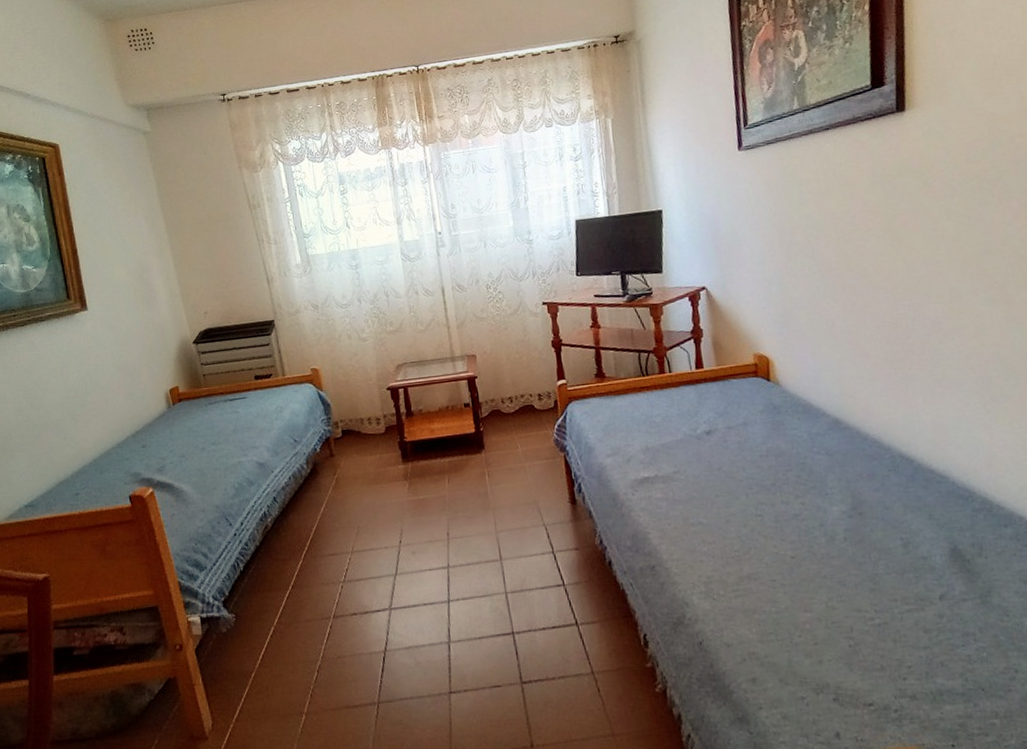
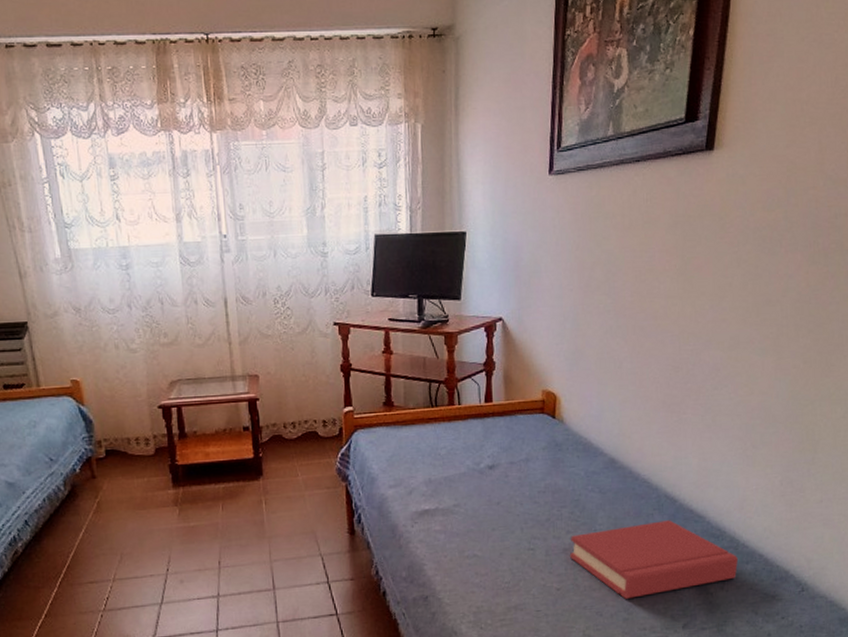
hardback book: none [800,481,995,567] -> present [570,520,738,599]

